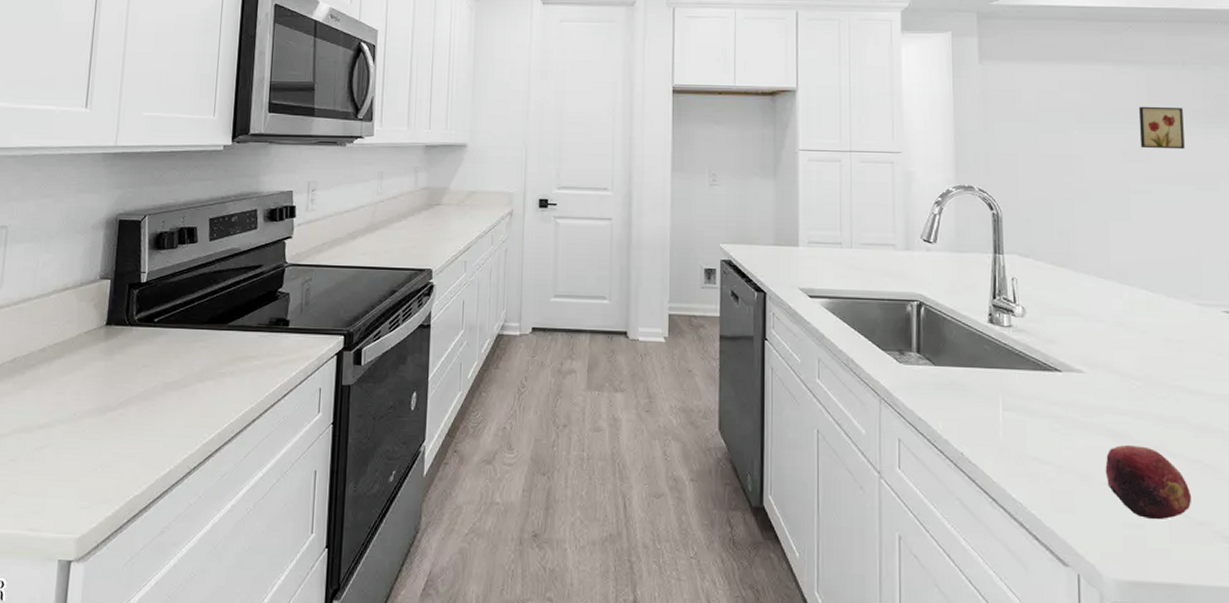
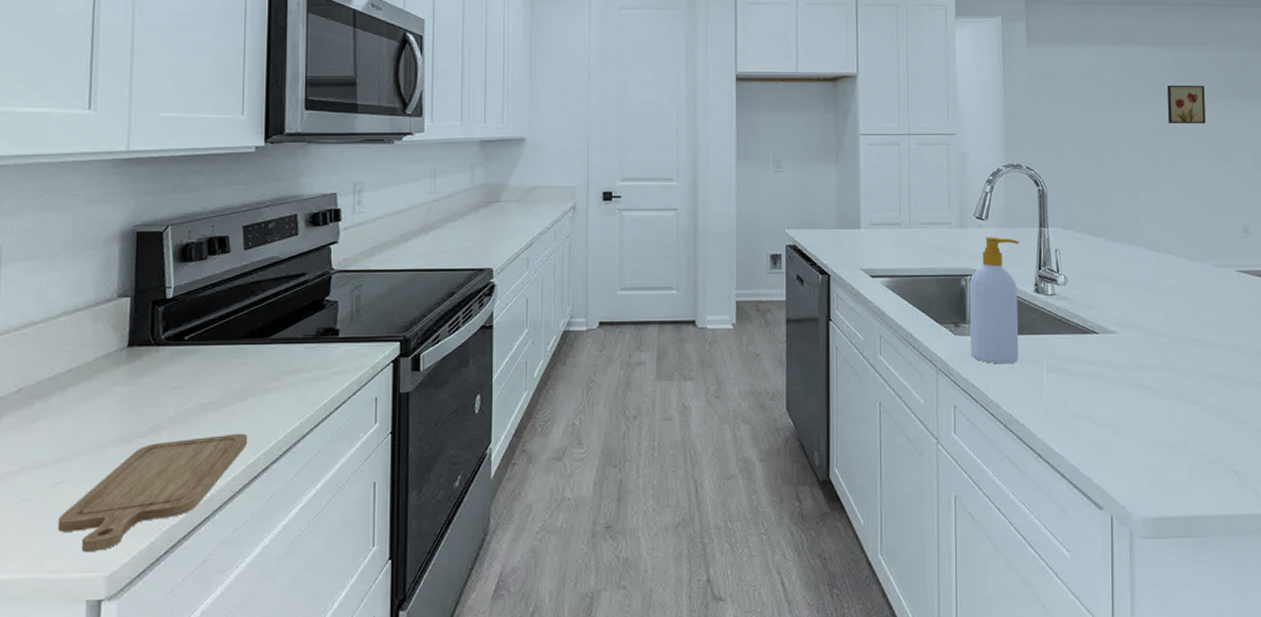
chopping board: none [38,413,205,514] -> present [58,433,248,552]
soap bottle: none [915,261,971,399] -> present [969,237,1019,365]
fruit: present [1105,444,1192,520] -> none [1135,395,1208,461]

